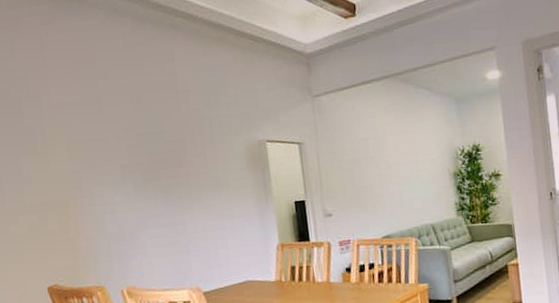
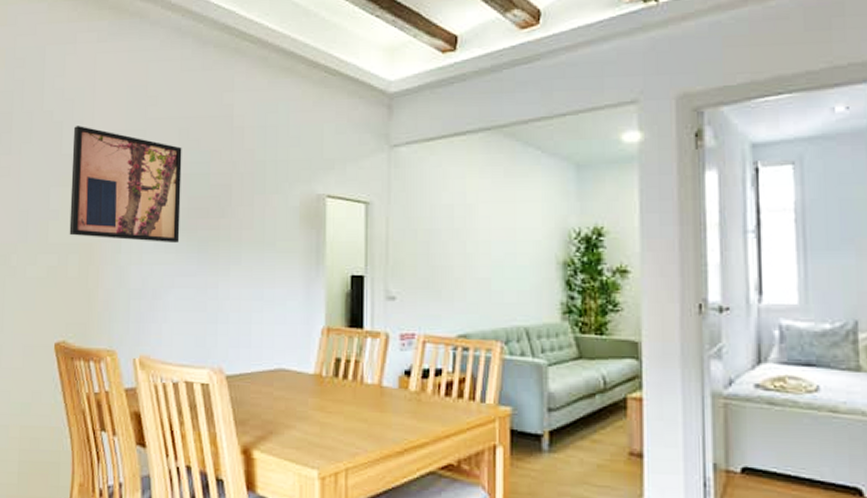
wall art: none [31,100,146,196] -> present [69,126,182,244]

